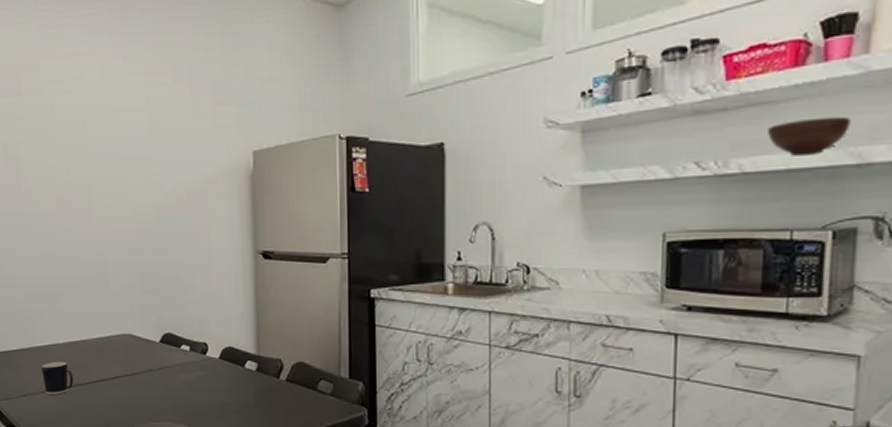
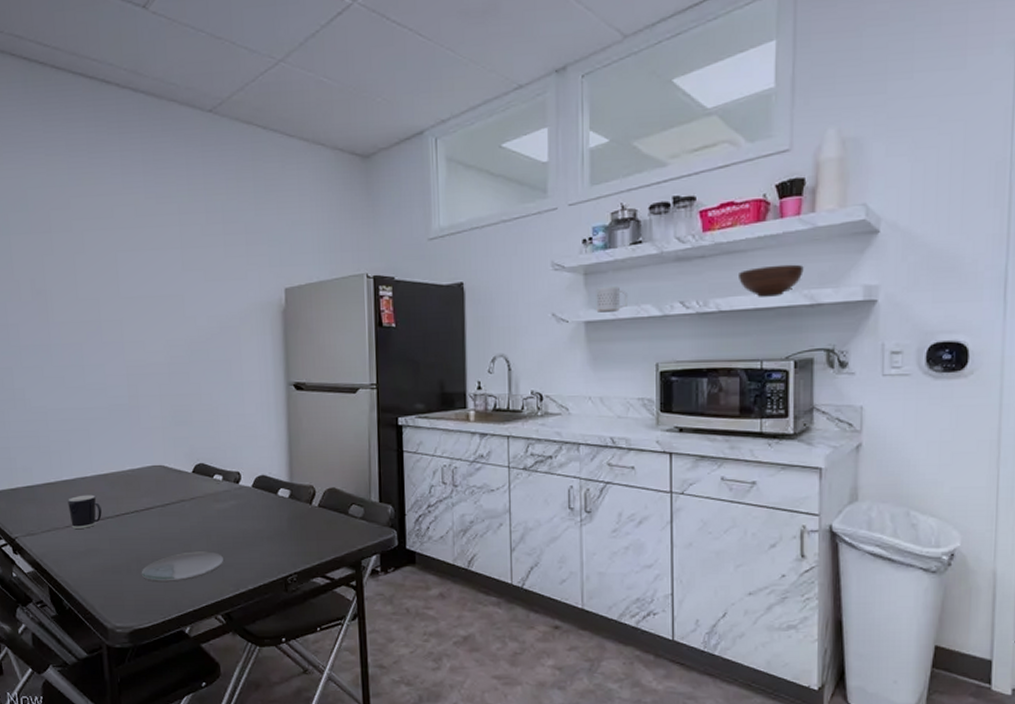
mug: none [594,145,632,175] -> present [596,287,627,313]

